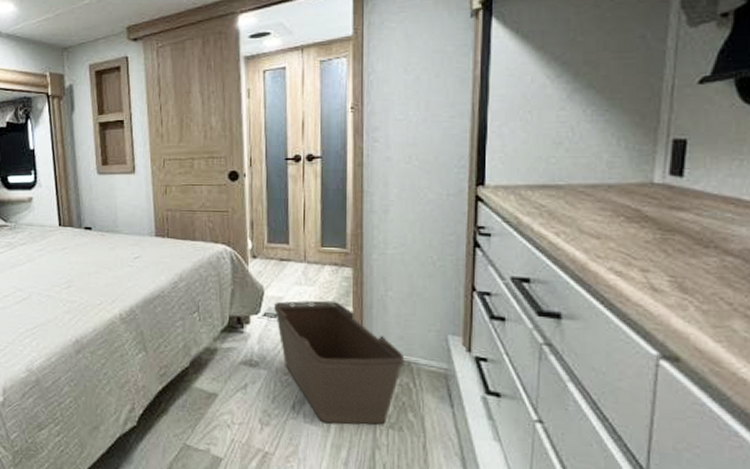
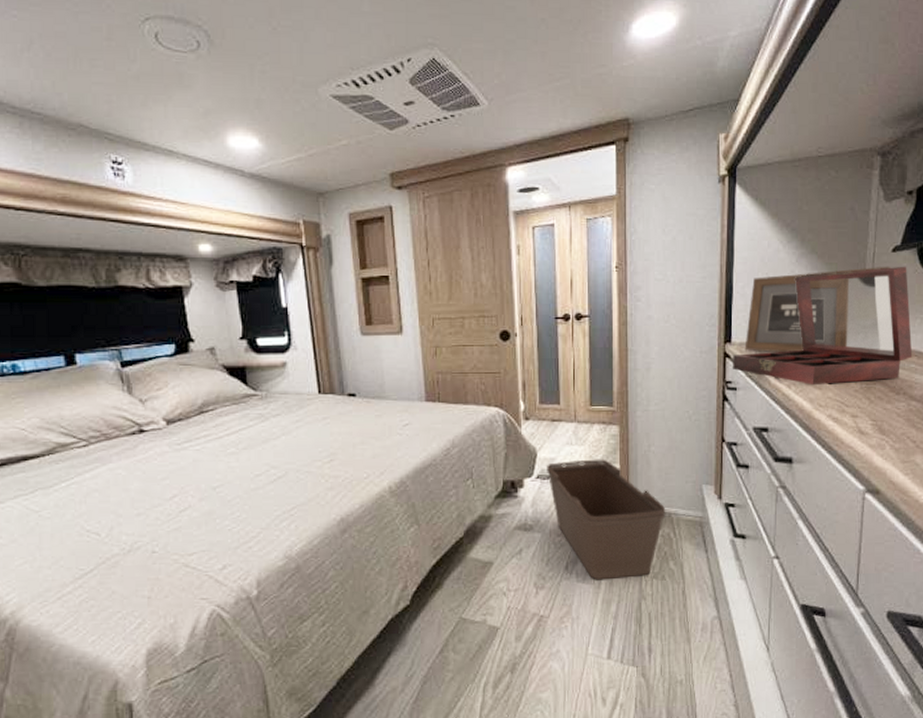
jewelry box: none [486,99,728,234] -> present [733,266,913,386]
picture frame: none [501,100,698,196] -> present [744,266,892,352]

